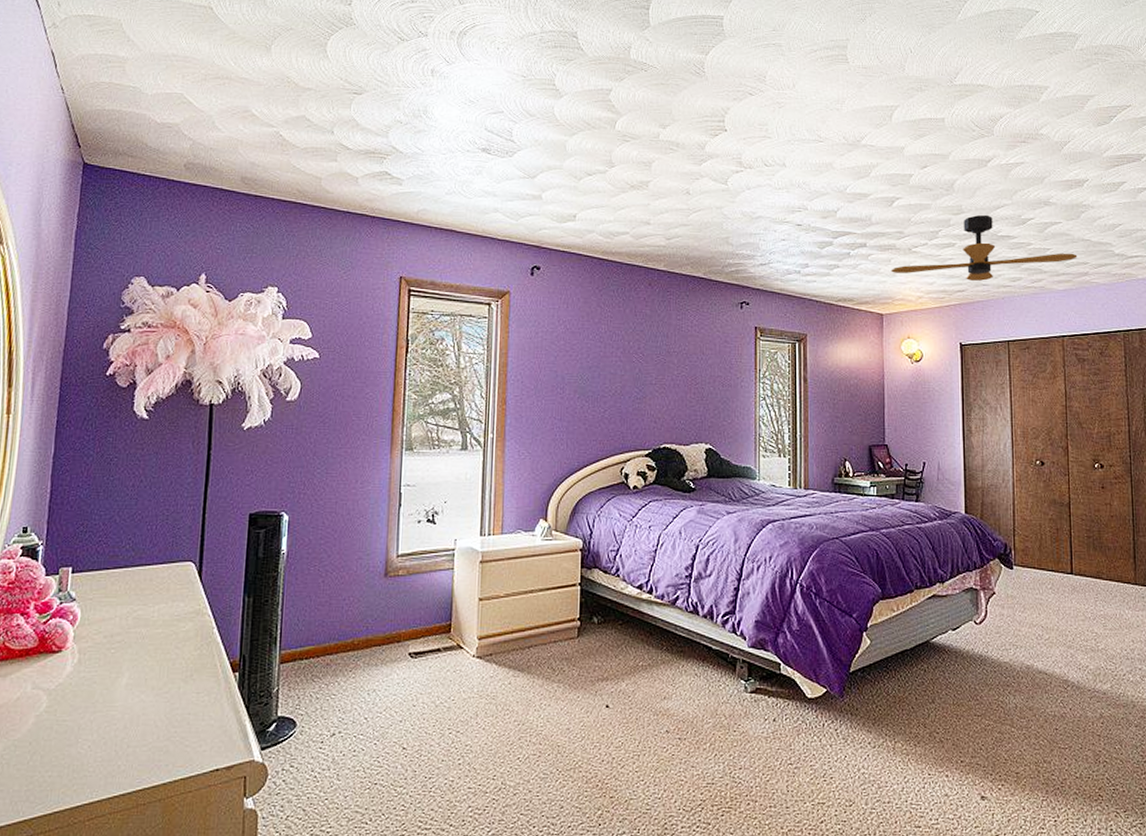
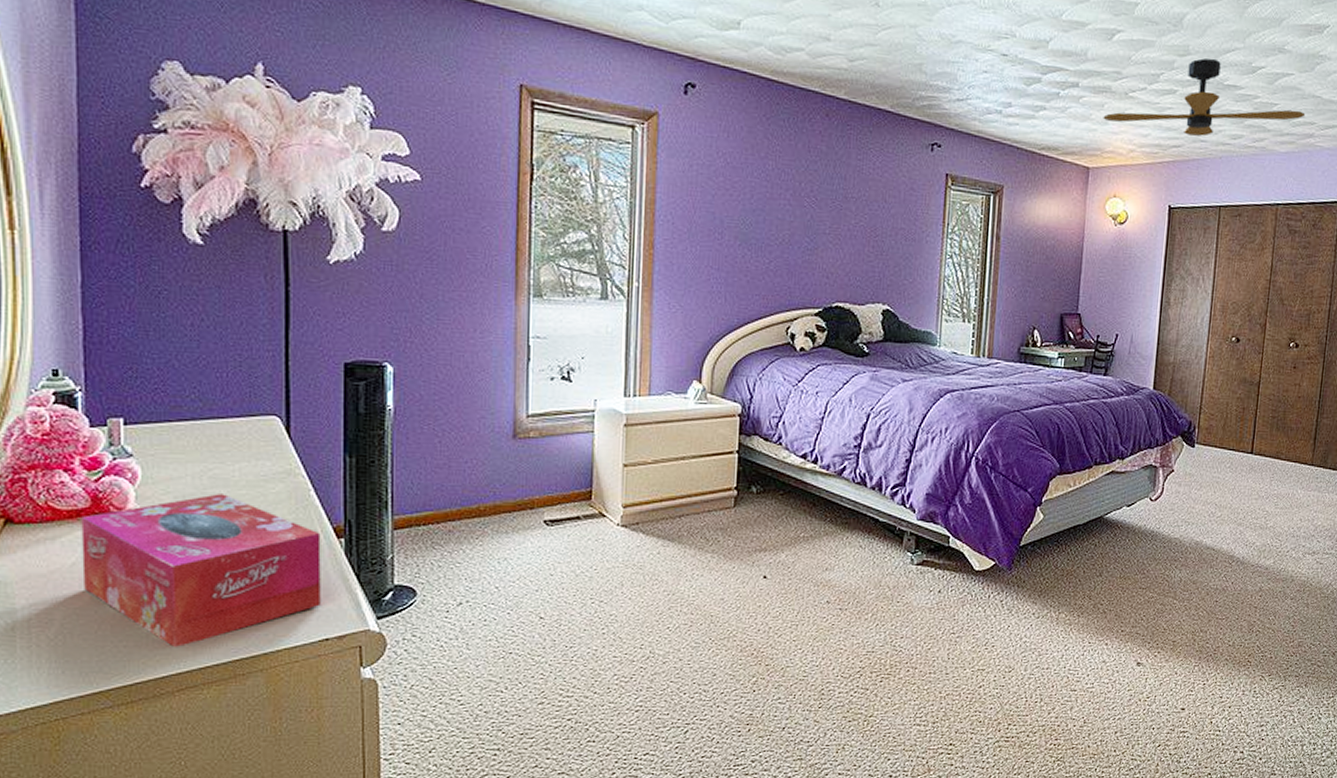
tissue box: none [23,633,220,777] -> present [81,494,321,647]

